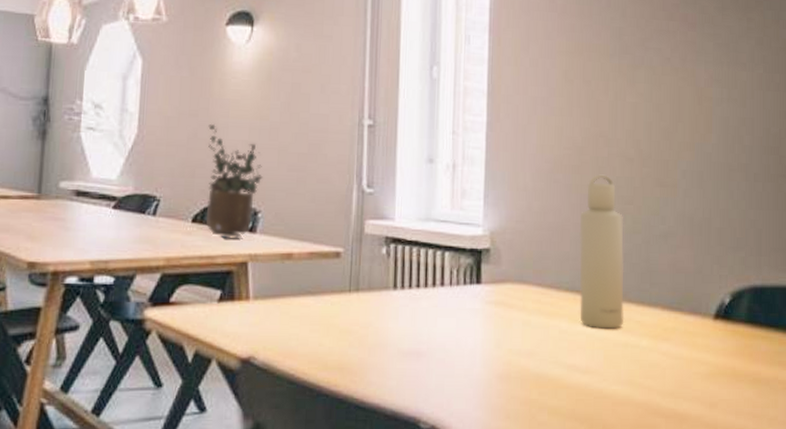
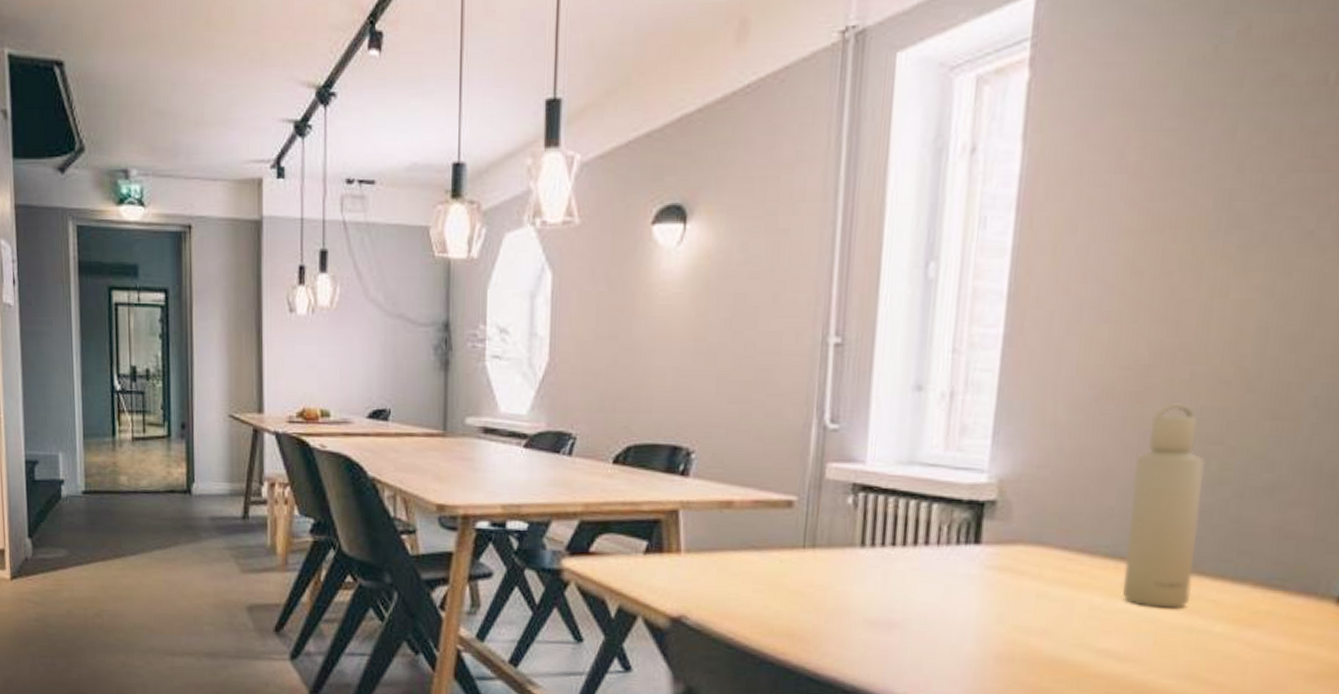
potted plant: present [206,124,263,238] -> none [629,348,697,482]

